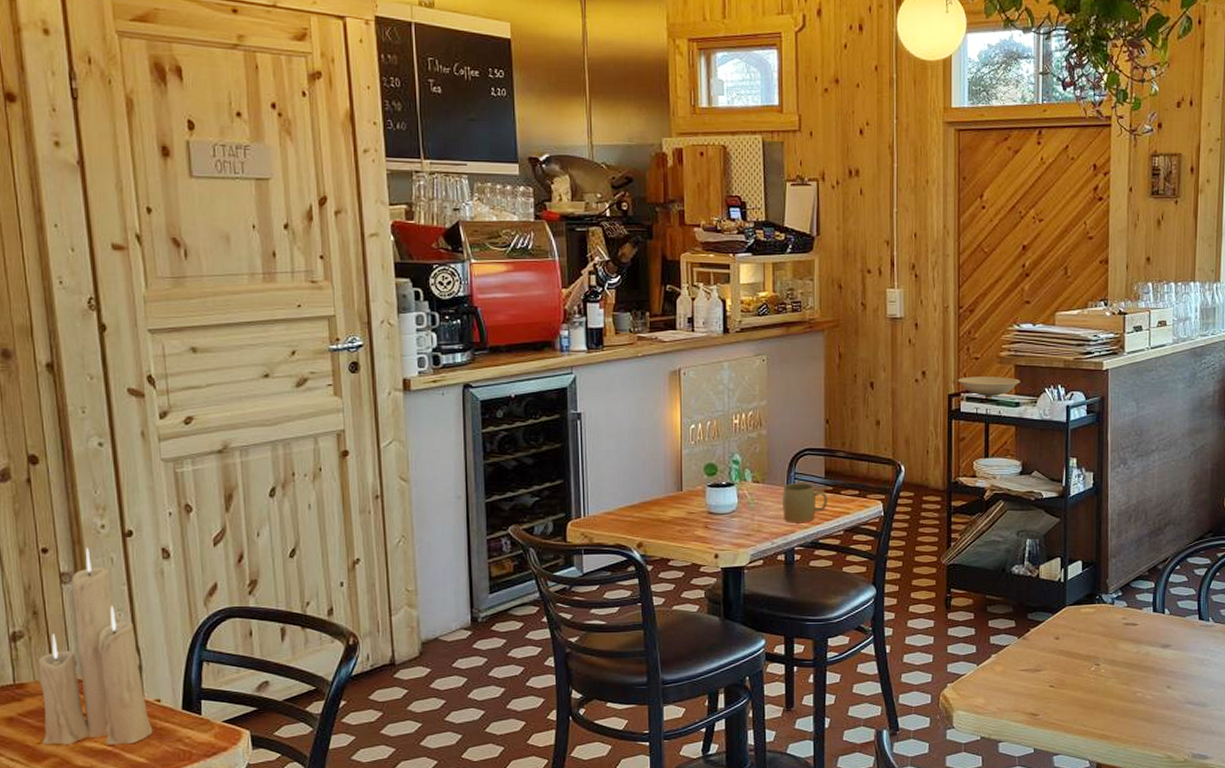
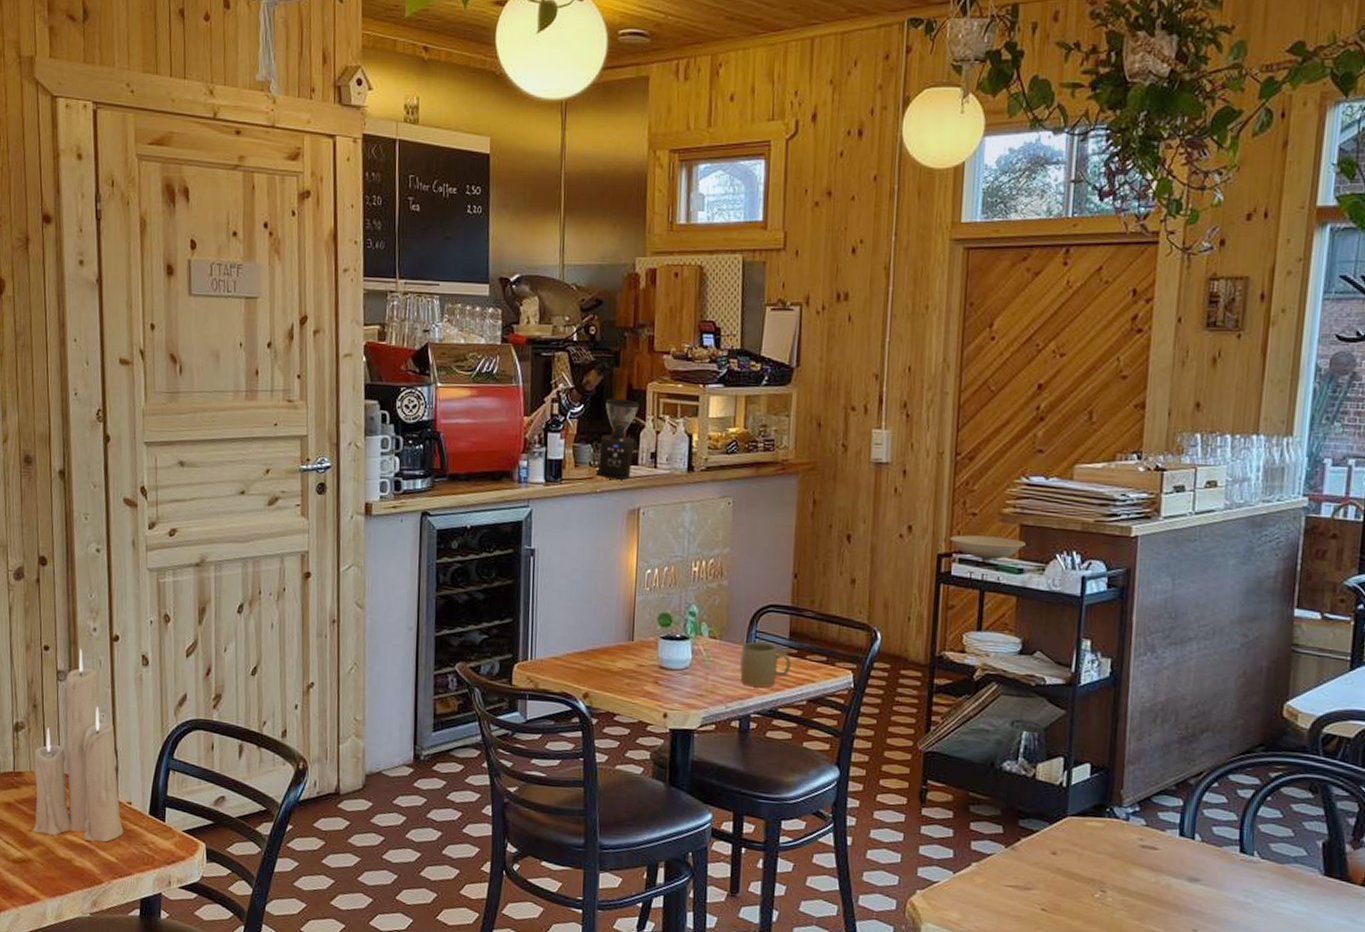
coffee grinder: none [637,268,674,345] -> present [597,398,639,481]

